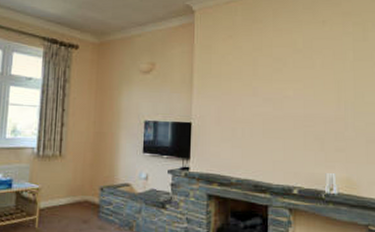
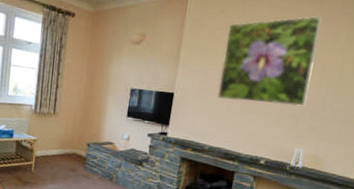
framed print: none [237,36,328,128] -> present [217,16,322,107]

